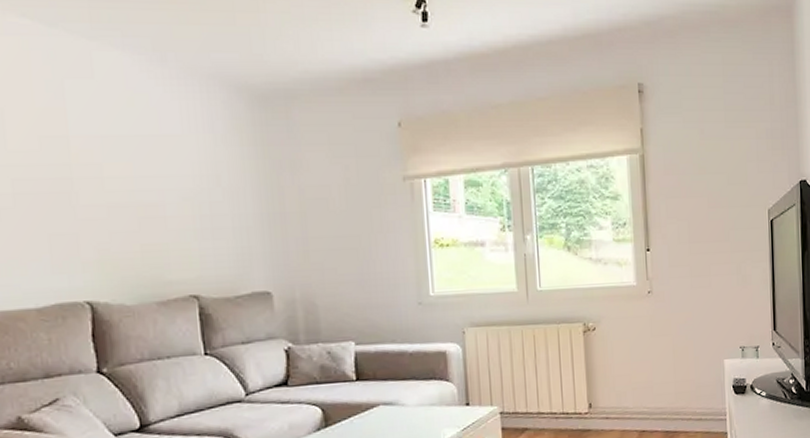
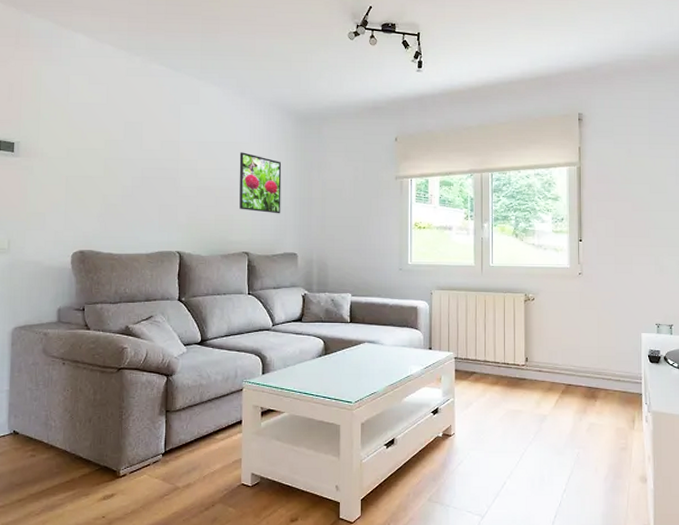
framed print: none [168,149,242,238] -> present [239,152,282,214]

